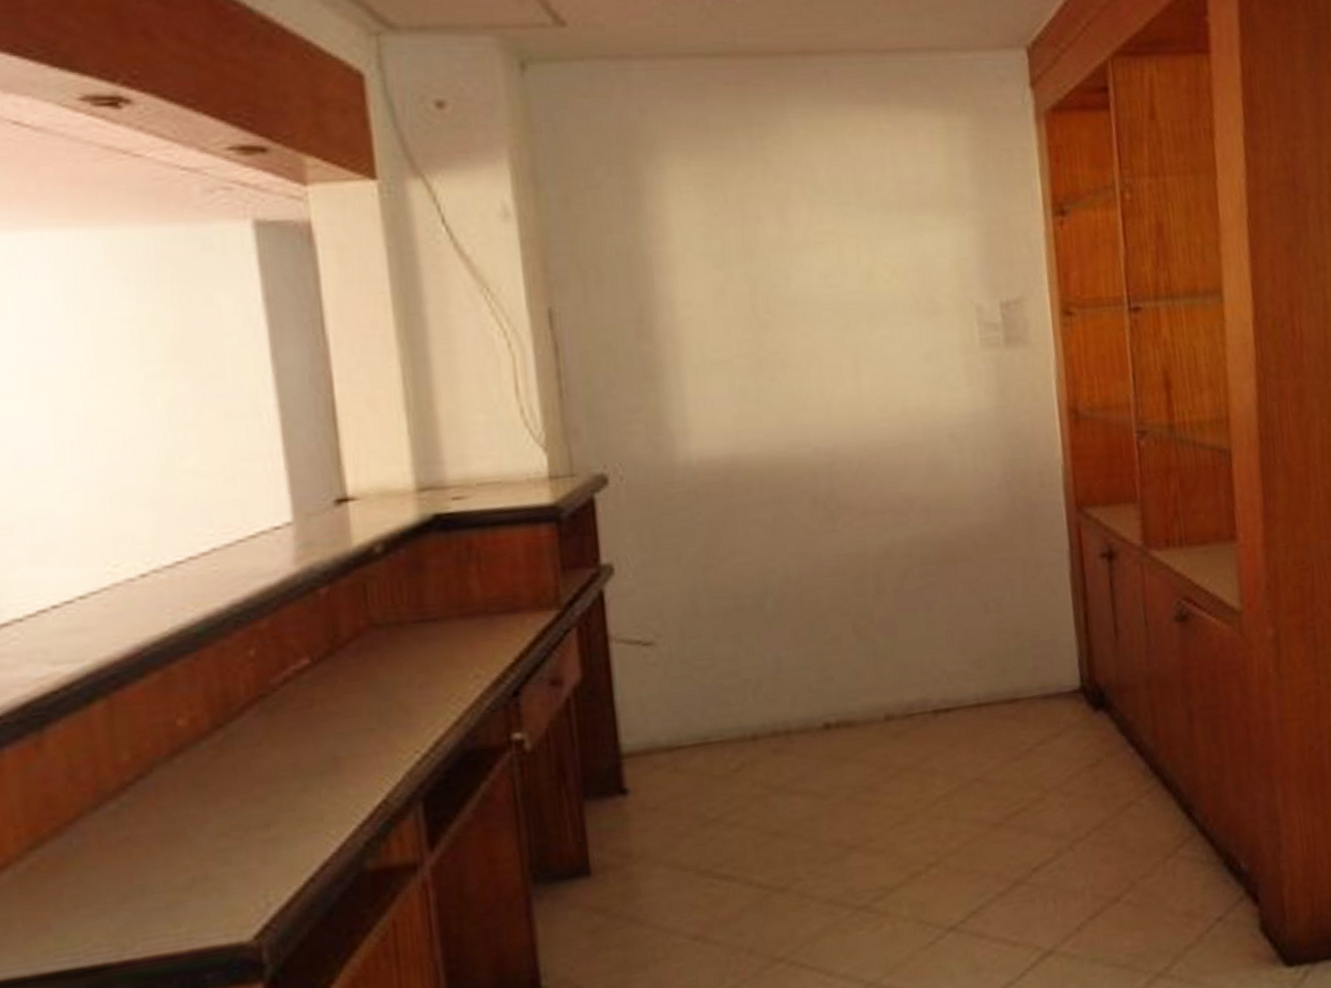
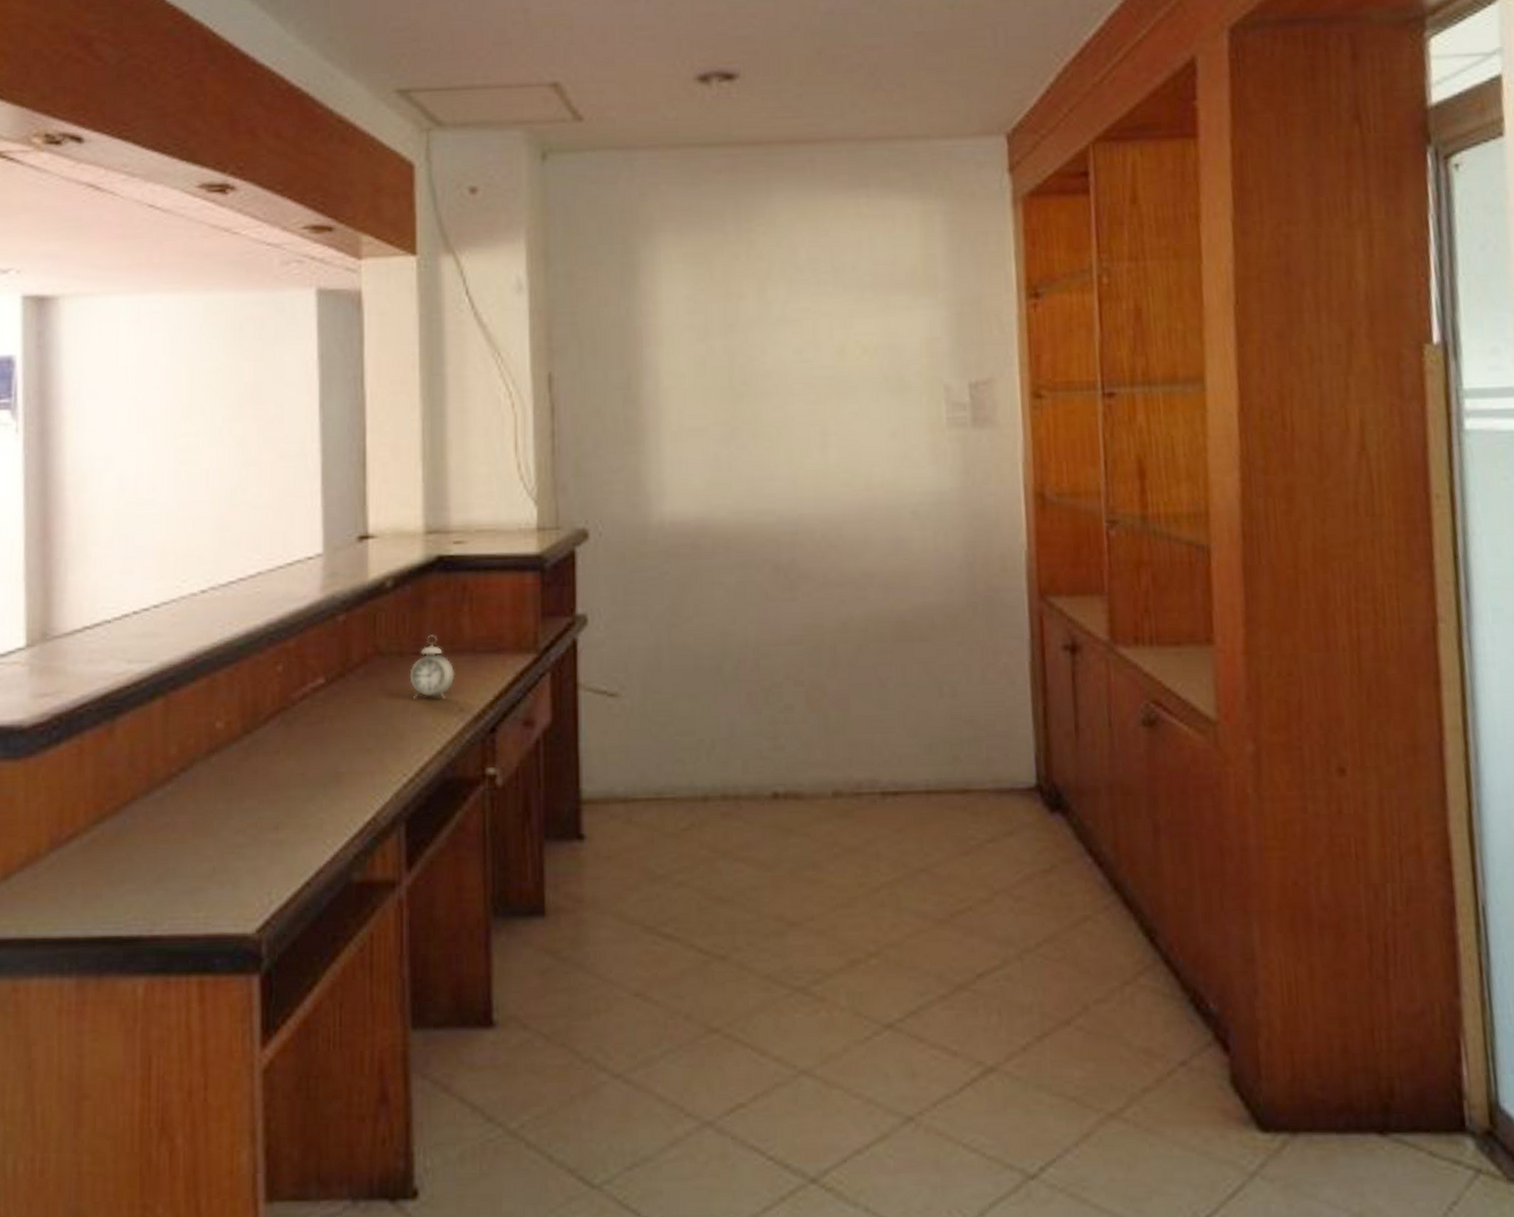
alarm clock: none [412,599,467,670] -> present [409,634,455,700]

